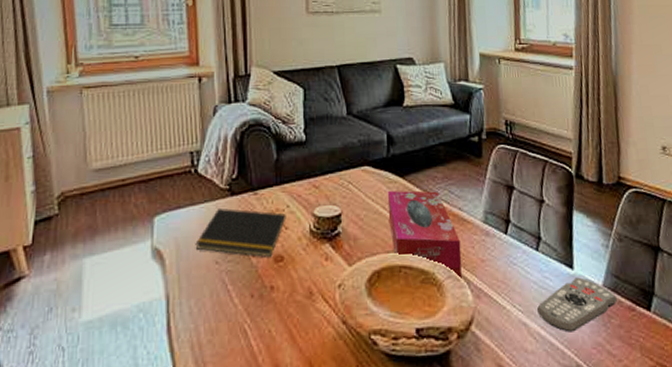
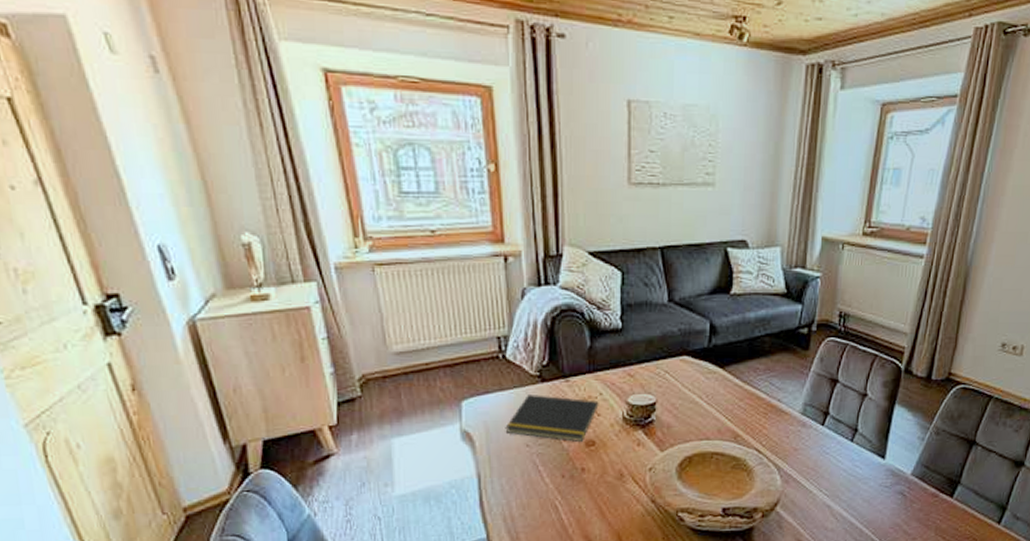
tissue box: present [387,190,462,281] -> none [704,381,776,468]
remote control: present [537,277,617,333] -> none [843,466,923,514]

